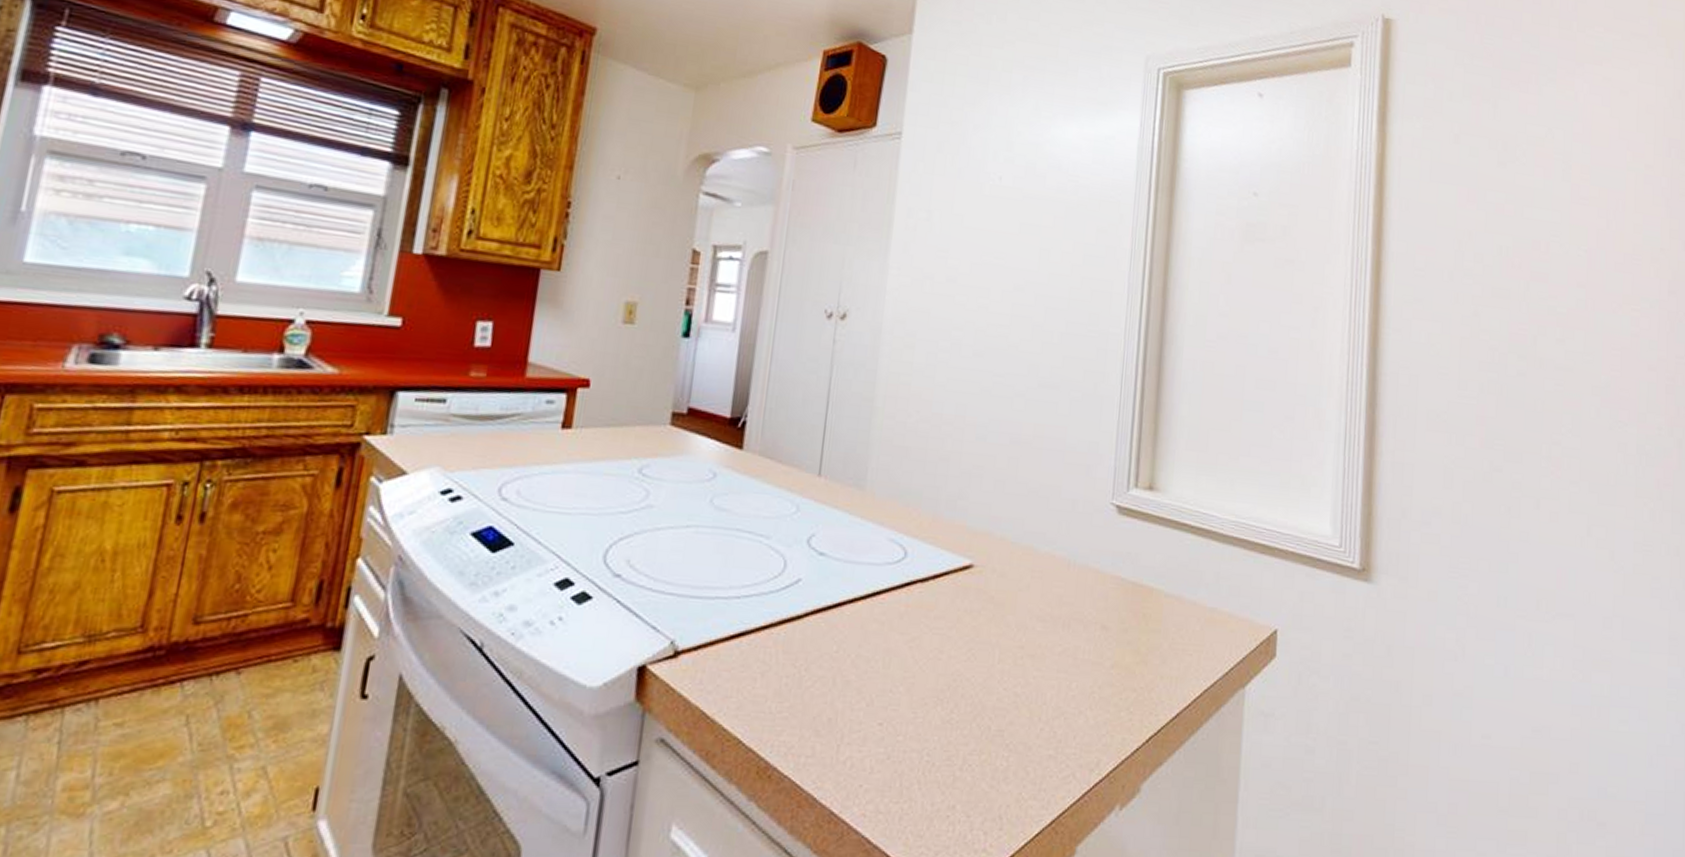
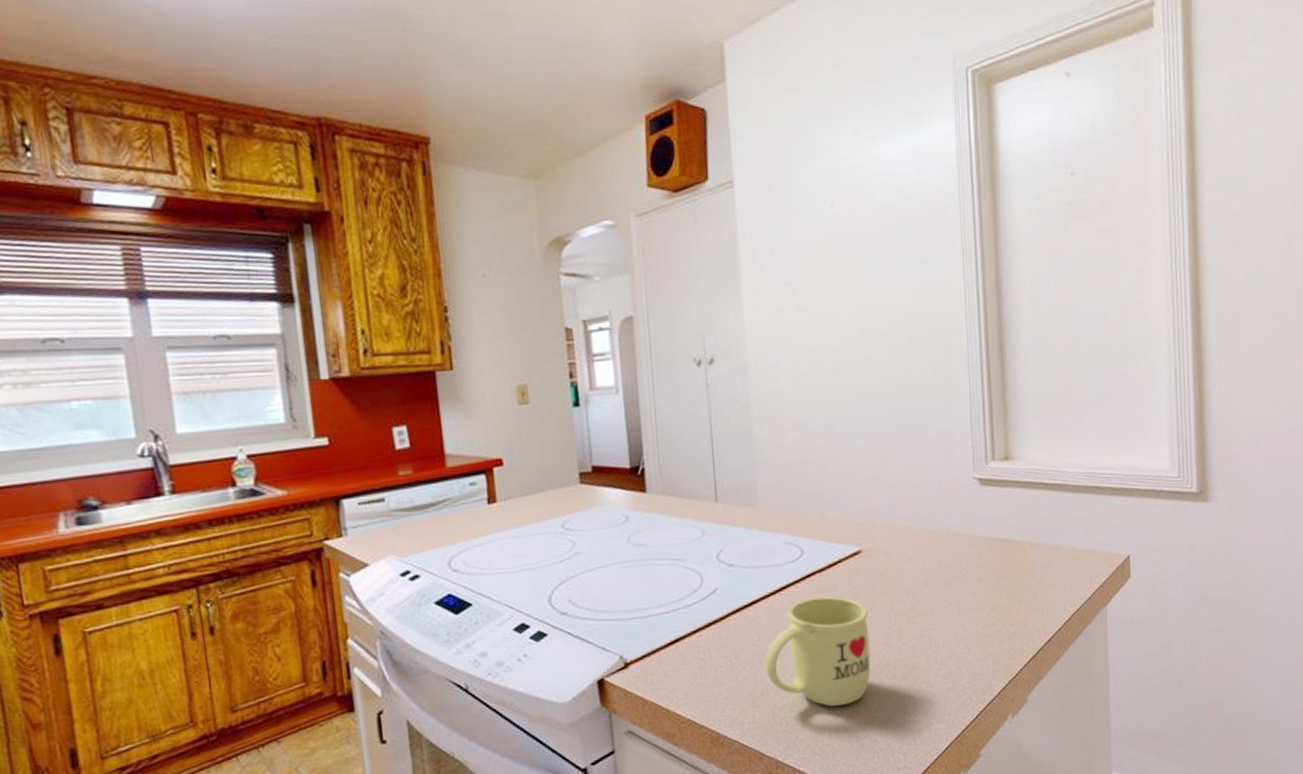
mug: none [838,611,970,754] -> present [765,596,871,707]

